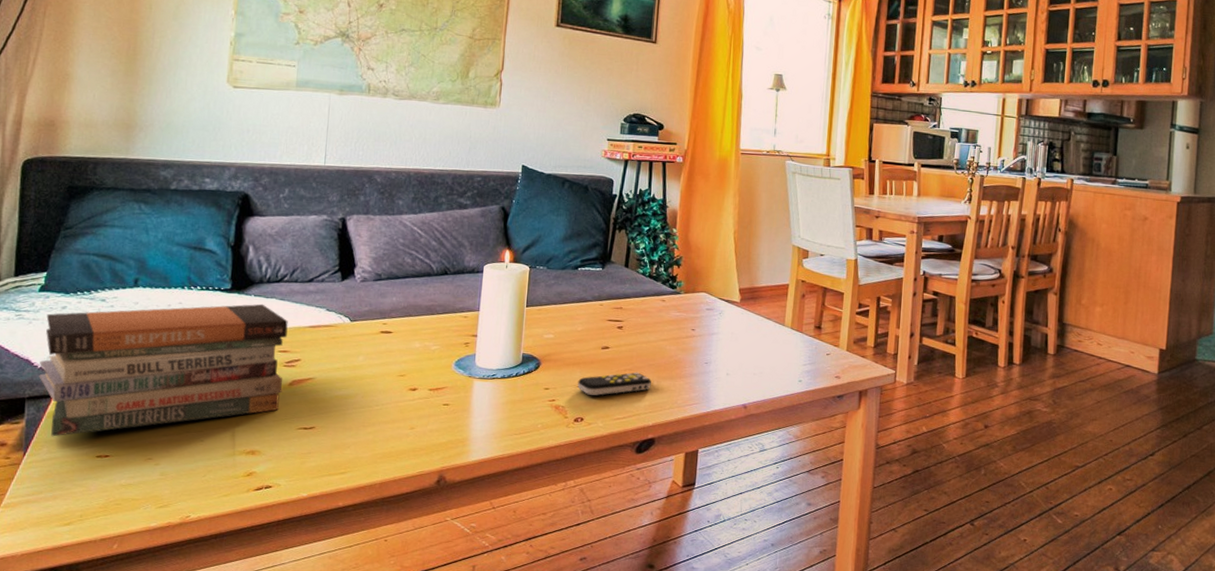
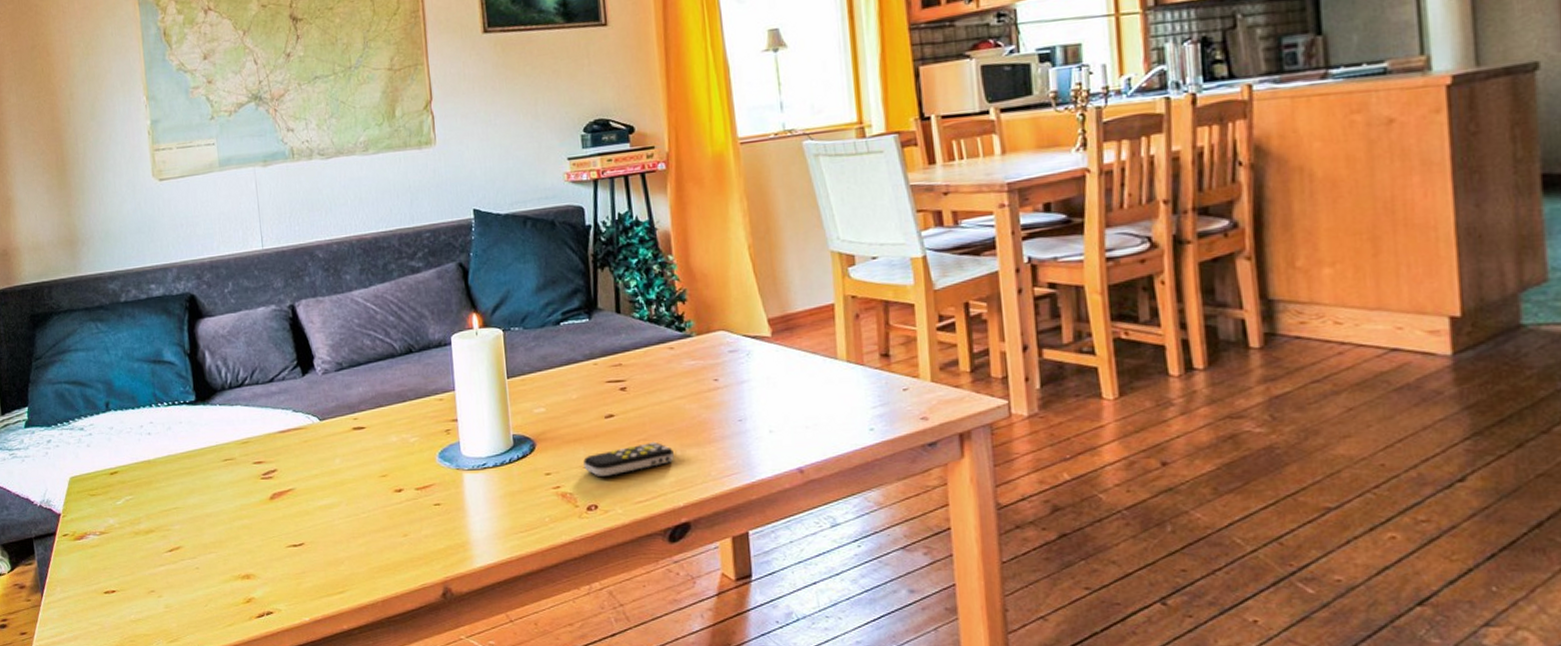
book stack: present [39,304,288,437] -> none [35,413,265,576]

